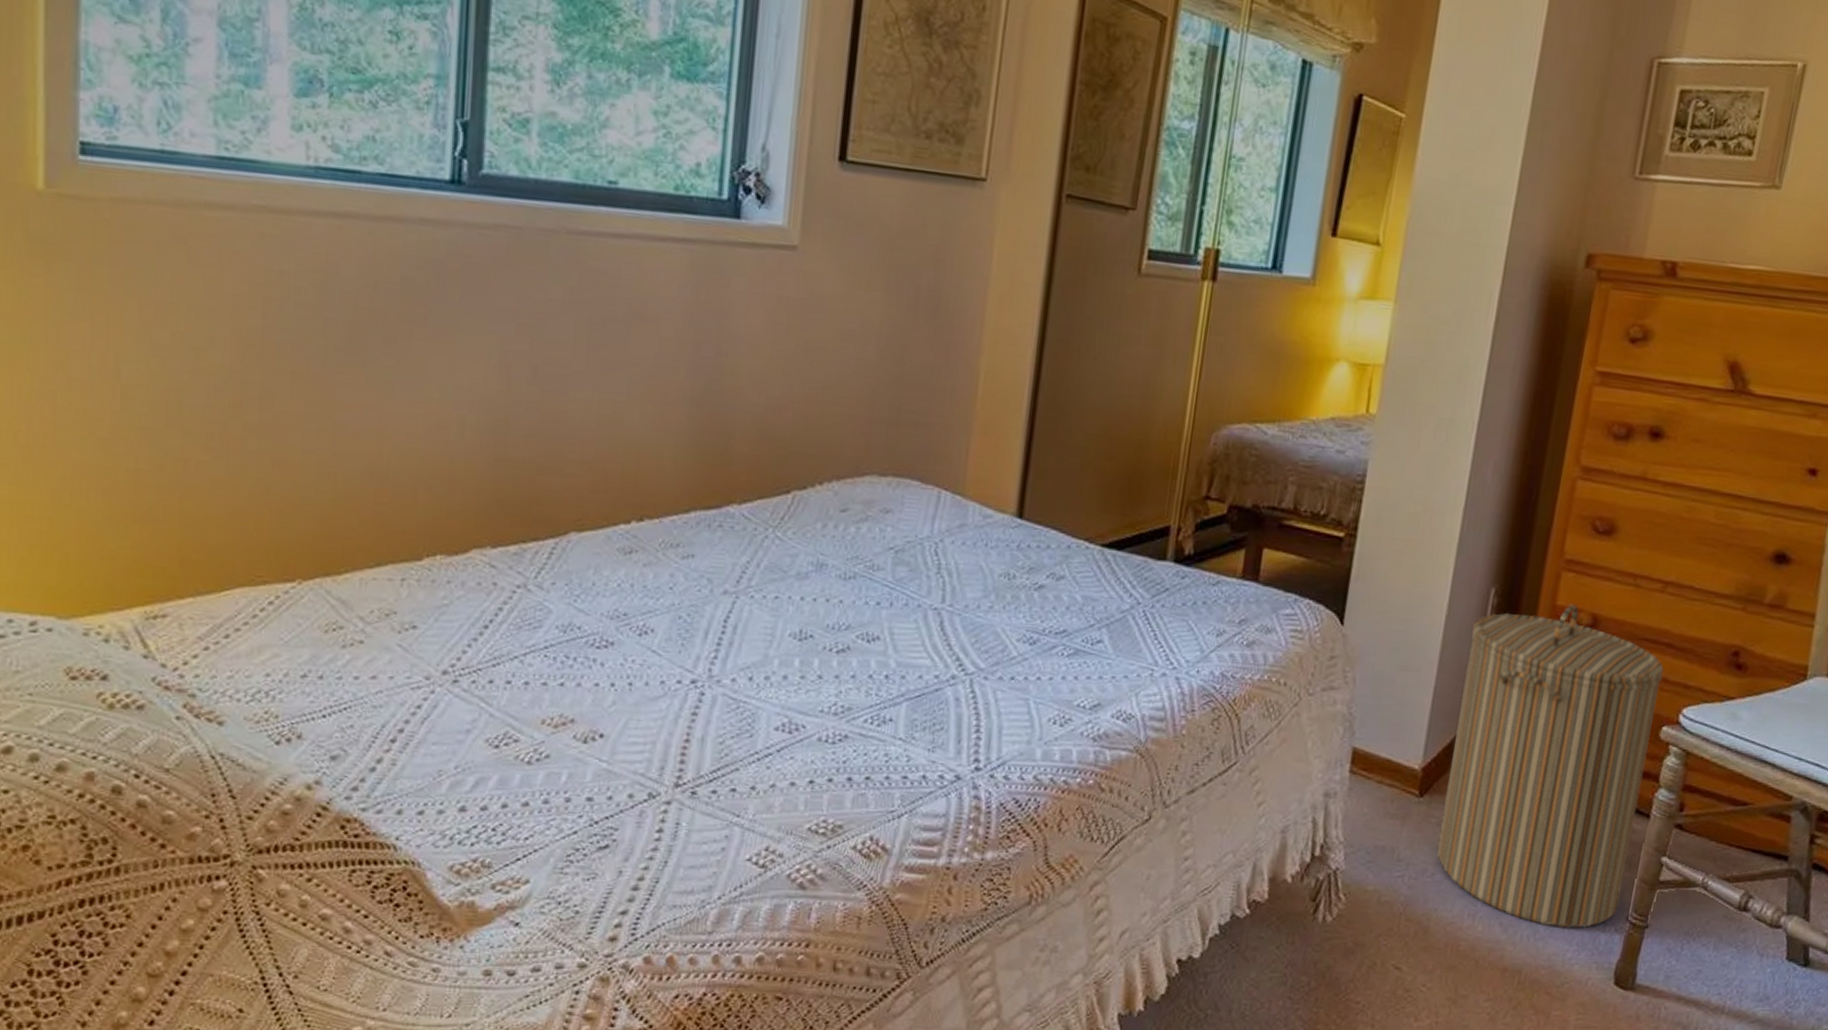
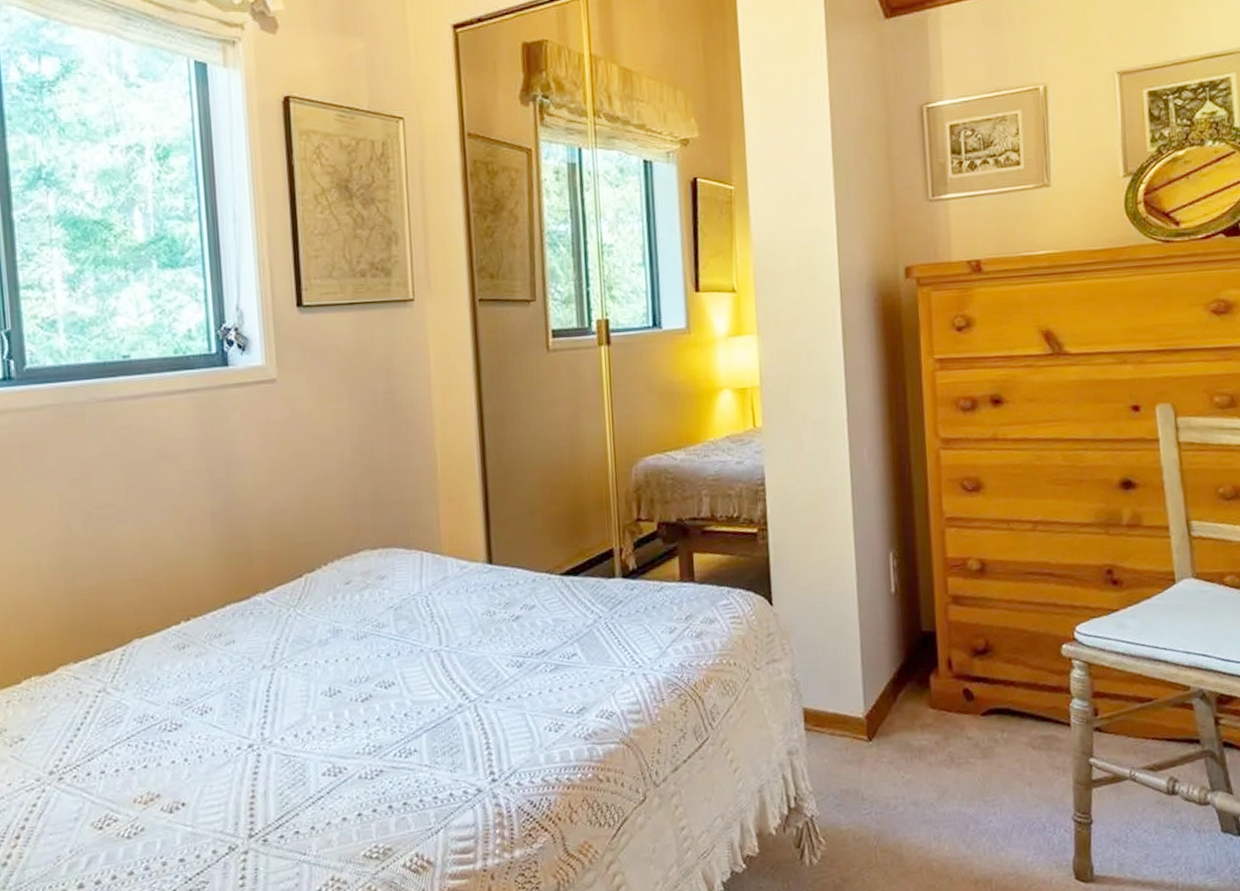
laundry hamper: present [1436,604,1664,928] -> none [880,554,1062,836]

